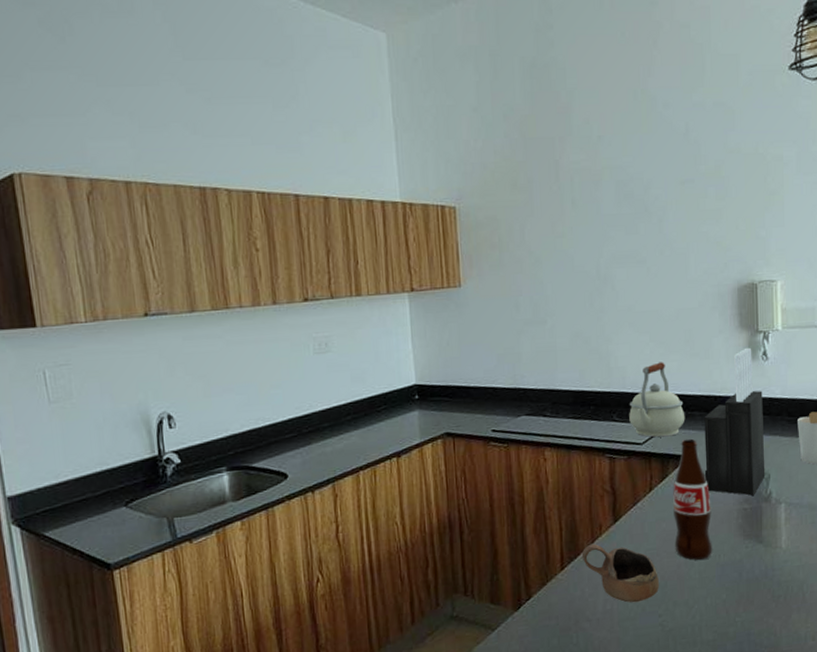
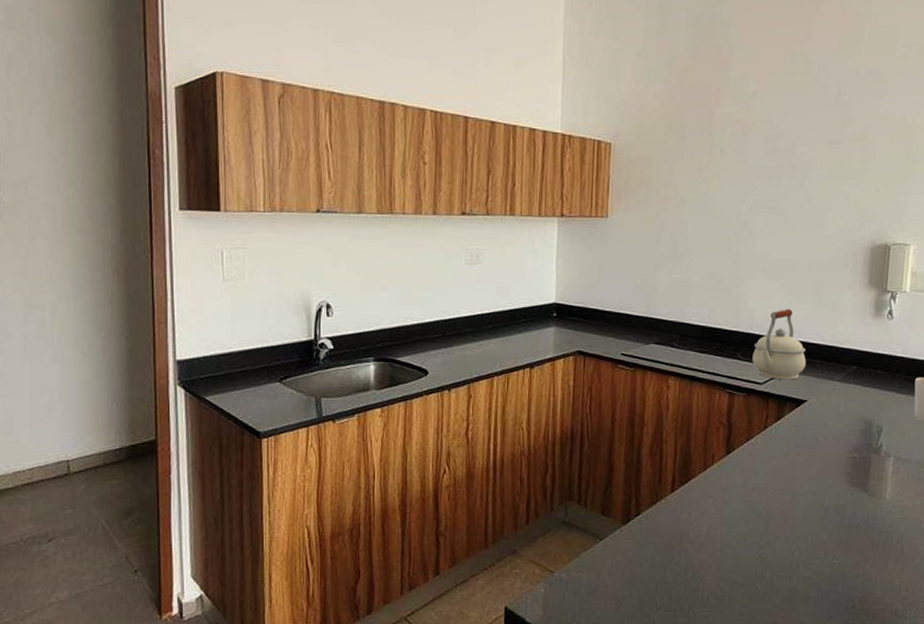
cup: present [581,543,659,603] -> none [692,471,763,532]
bottle: present [673,438,714,561] -> none [782,384,822,501]
knife block: present [704,347,766,496] -> none [819,305,884,446]

